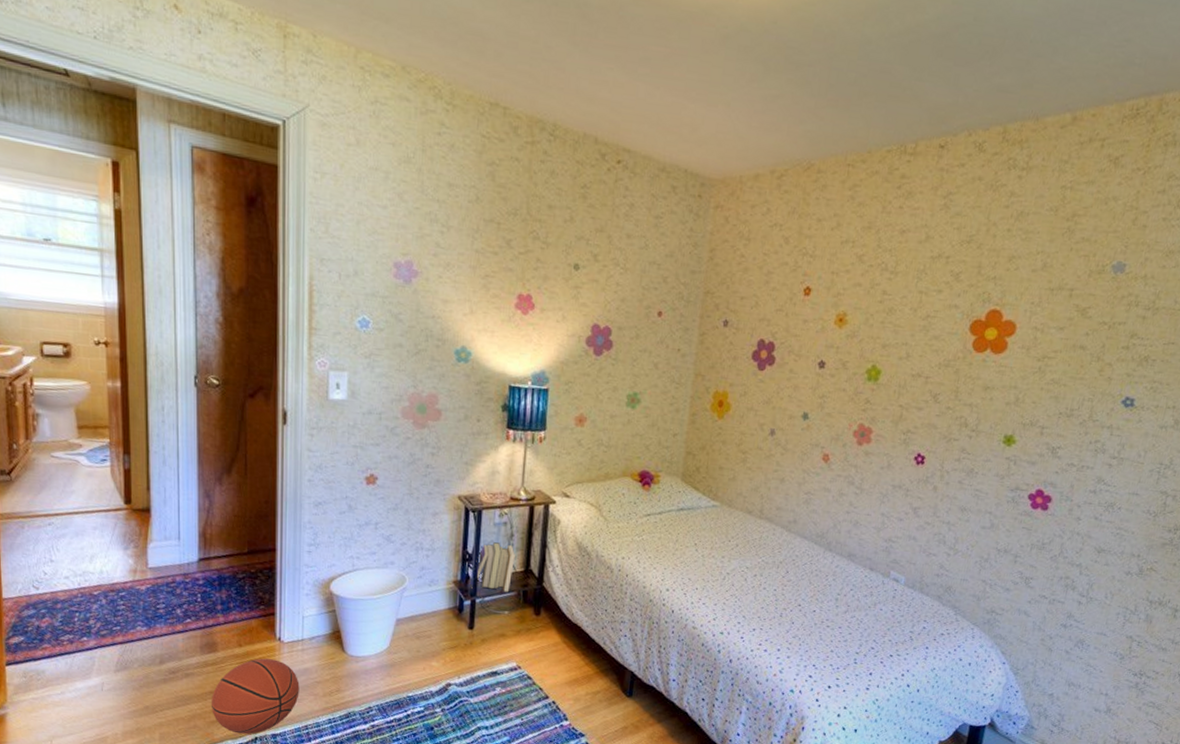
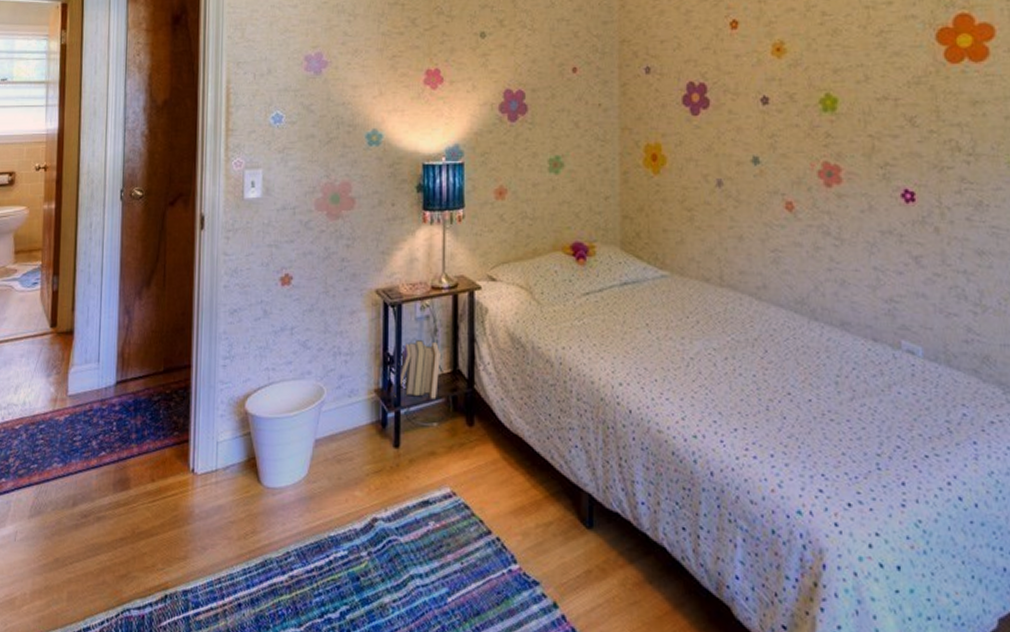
basketball: present [212,658,300,734] -> none [121,494,213,591]

